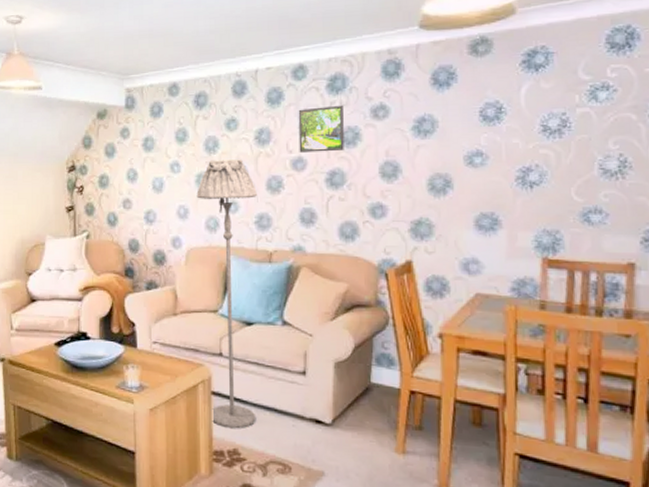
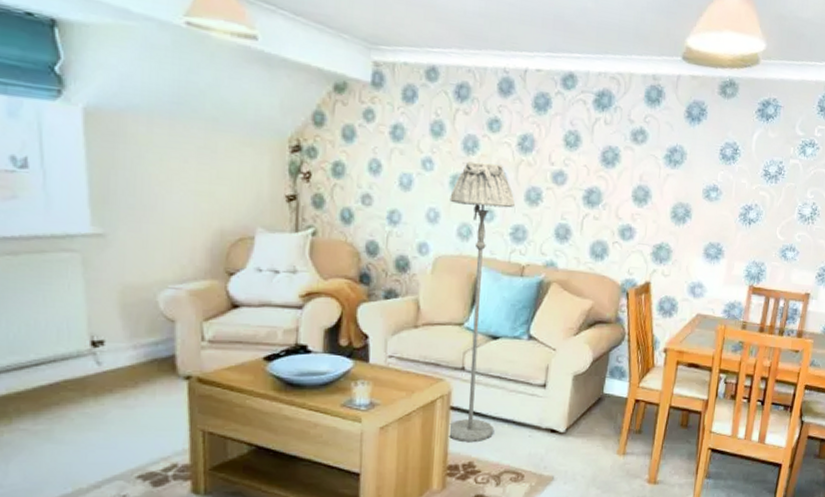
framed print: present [298,105,344,153] -> none [561,120,607,170]

